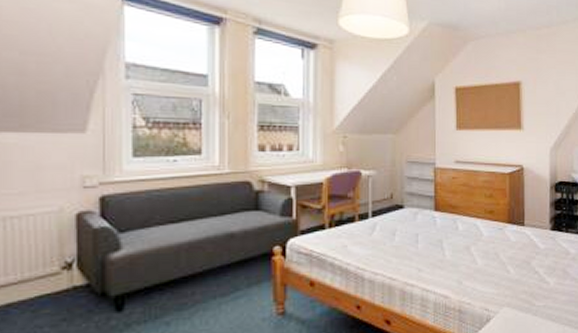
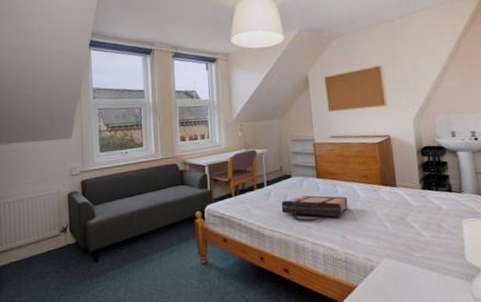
shopping bag: none [388,231,468,264] -> present [281,195,348,222]

